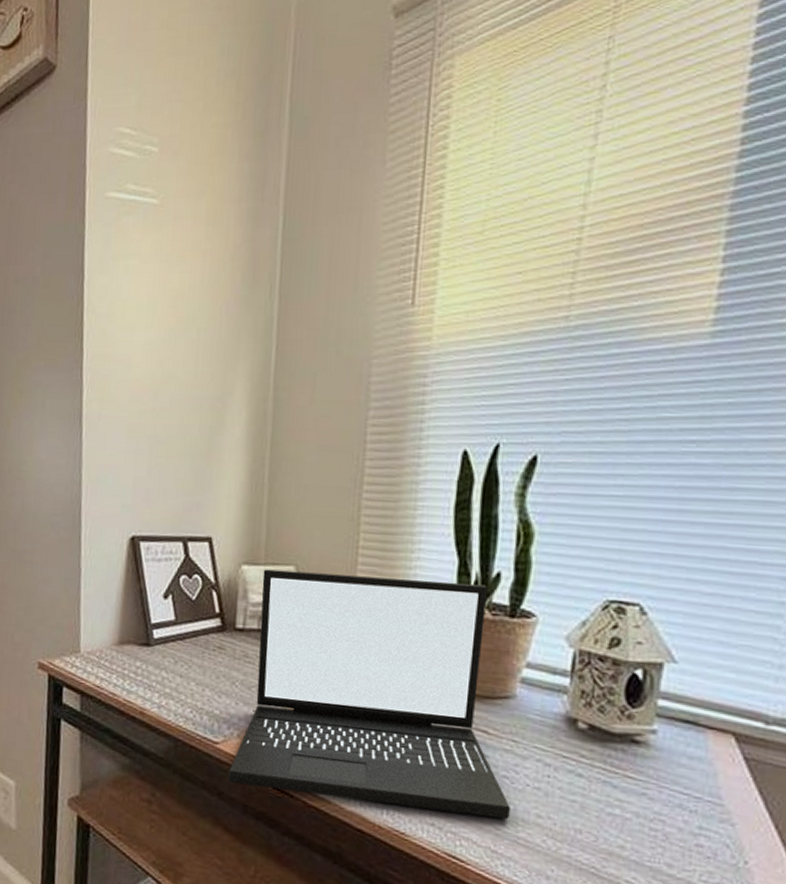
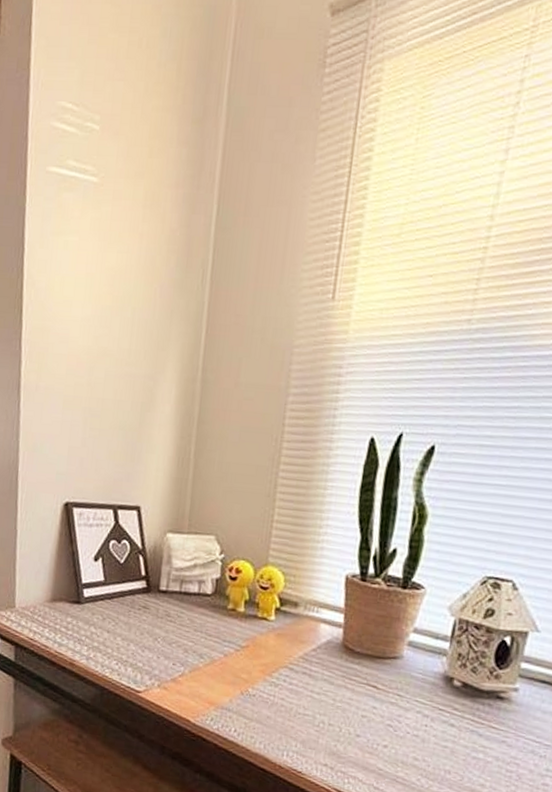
laptop: present [228,569,510,820] -> none [148,537,392,762]

